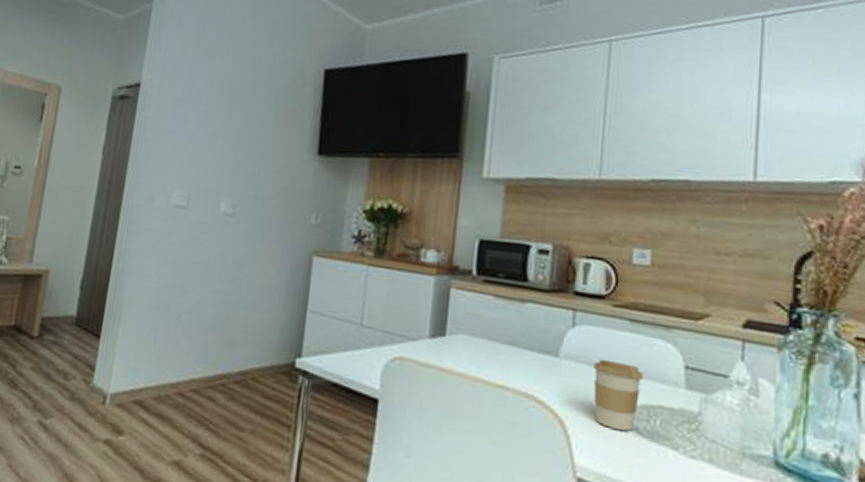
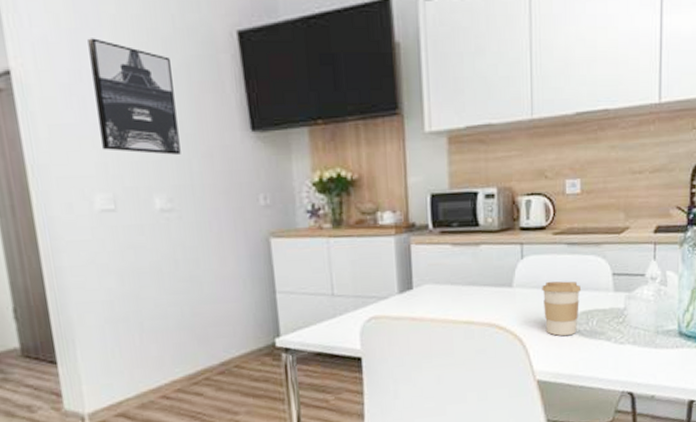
wall art: none [191,64,264,167] -> present [87,38,181,155]

